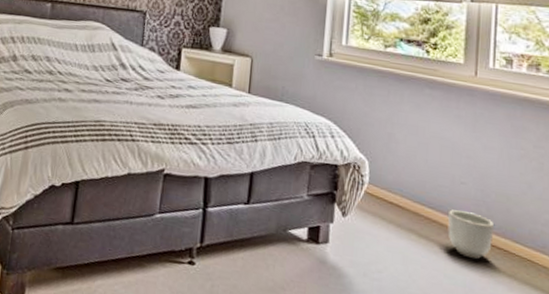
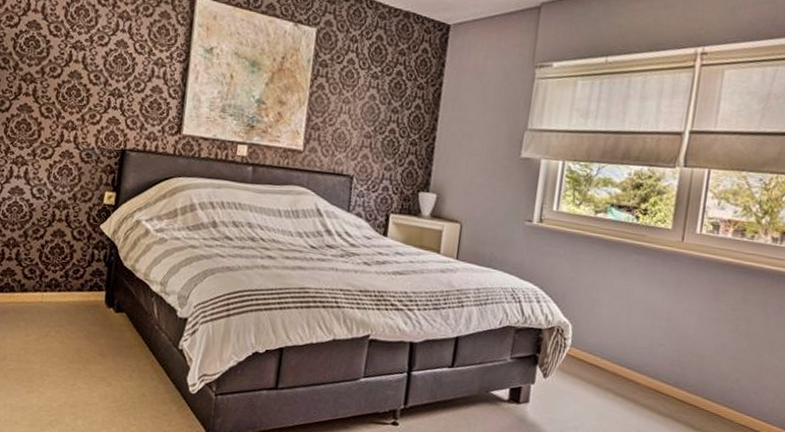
planter: present [448,209,495,260] -> none [643,369,688,415]

